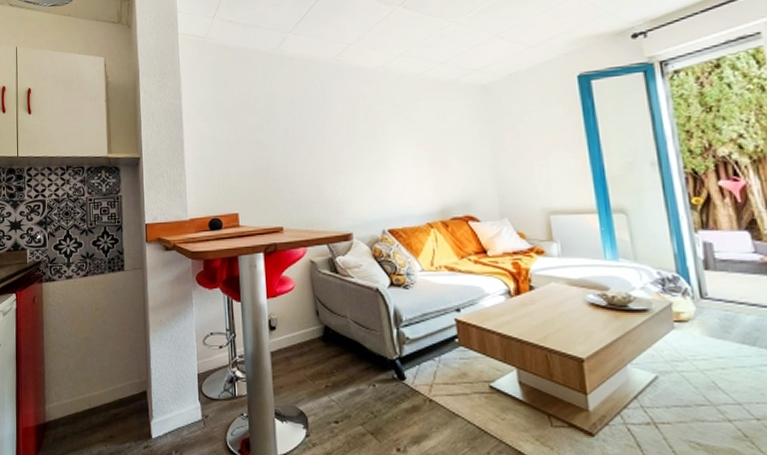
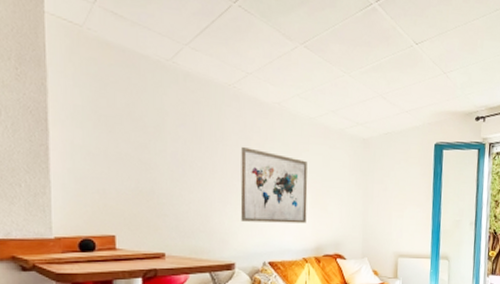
wall art: none [348,114,426,189] -> present [240,146,308,224]

